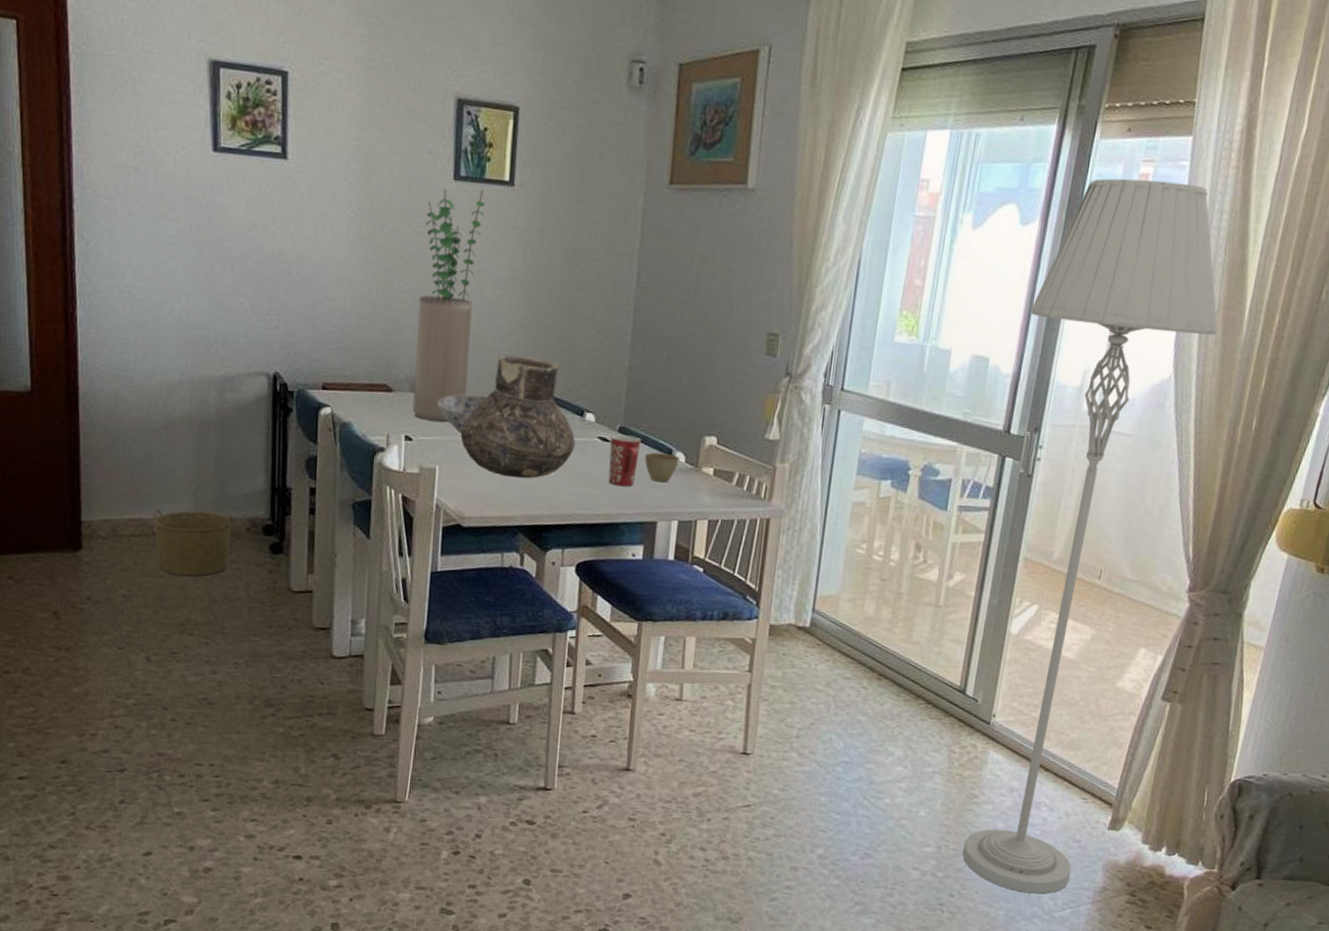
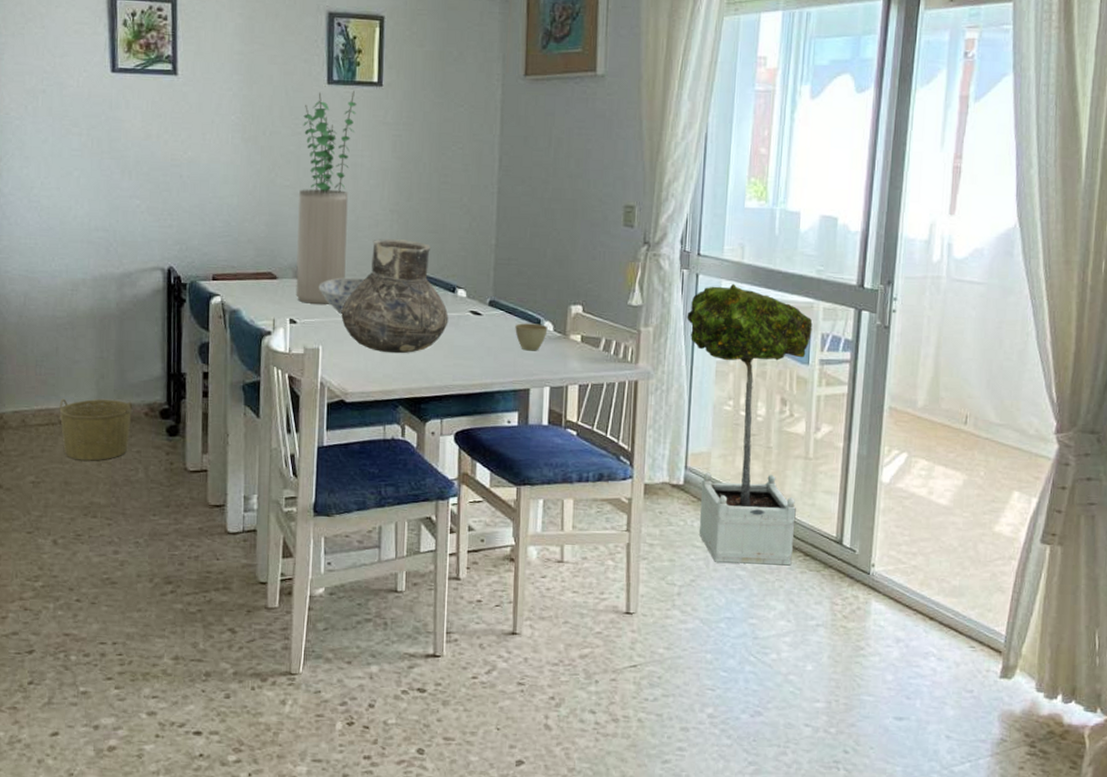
mug: present [608,434,641,487] -> none [480,308,511,357]
potted tree: none [821,421,955,713] -> present [687,283,813,566]
floor lamp: present [962,178,1218,895] -> none [853,44,1058,748]

